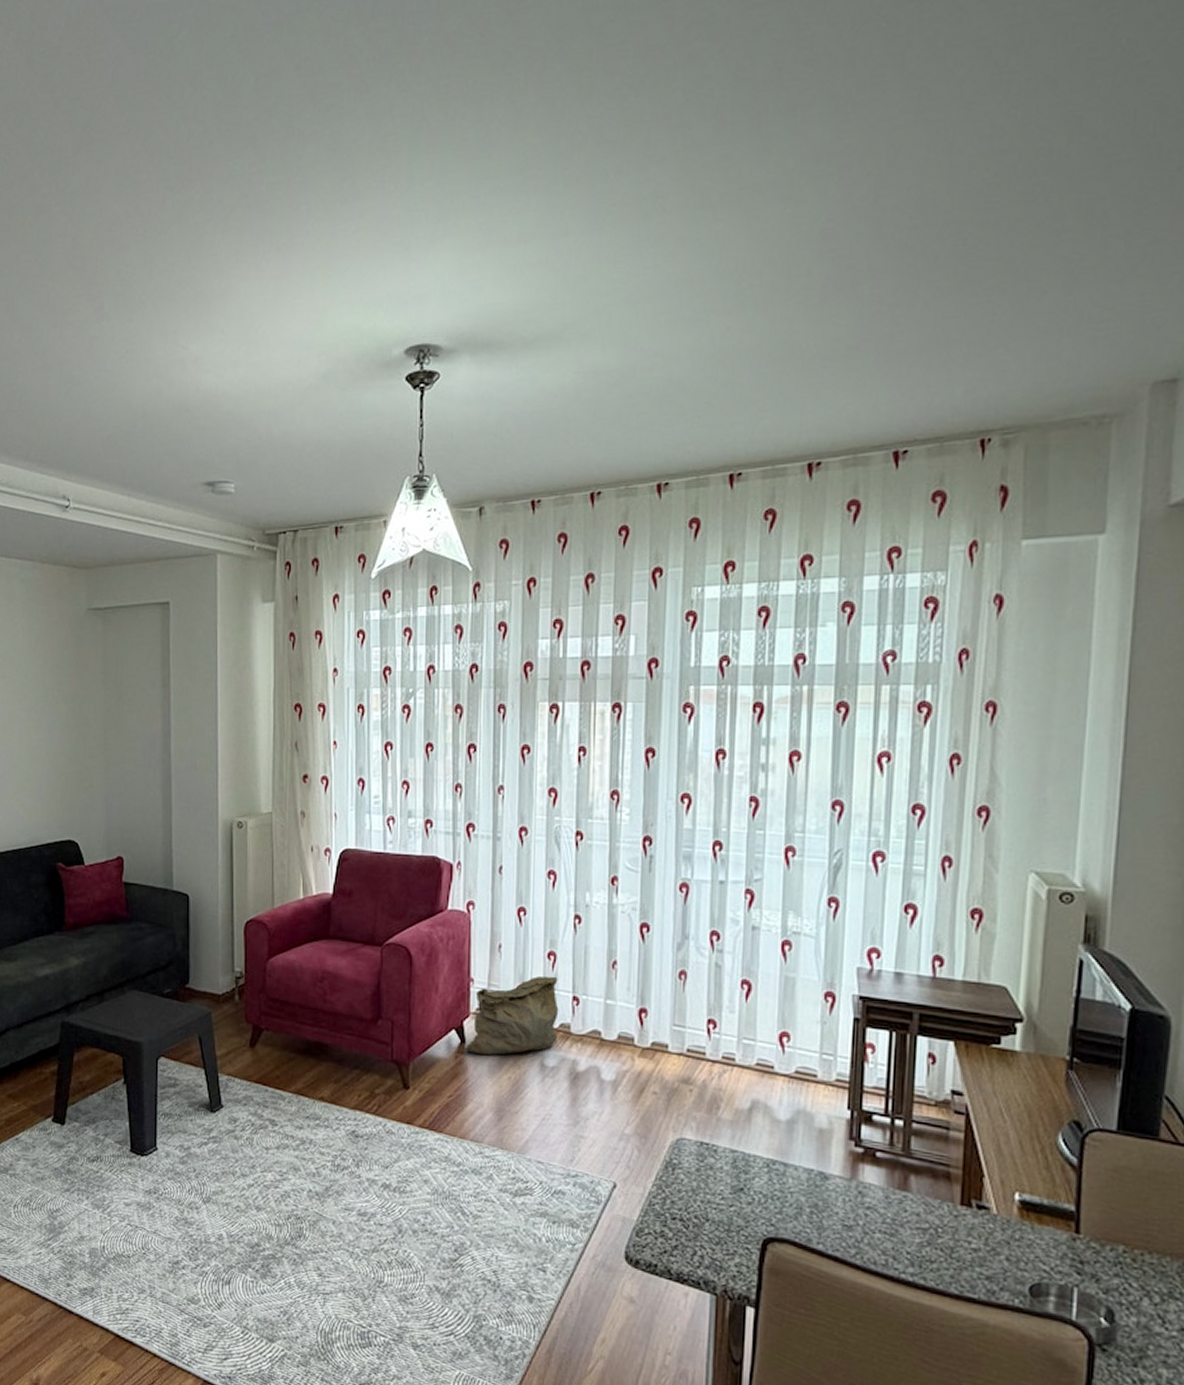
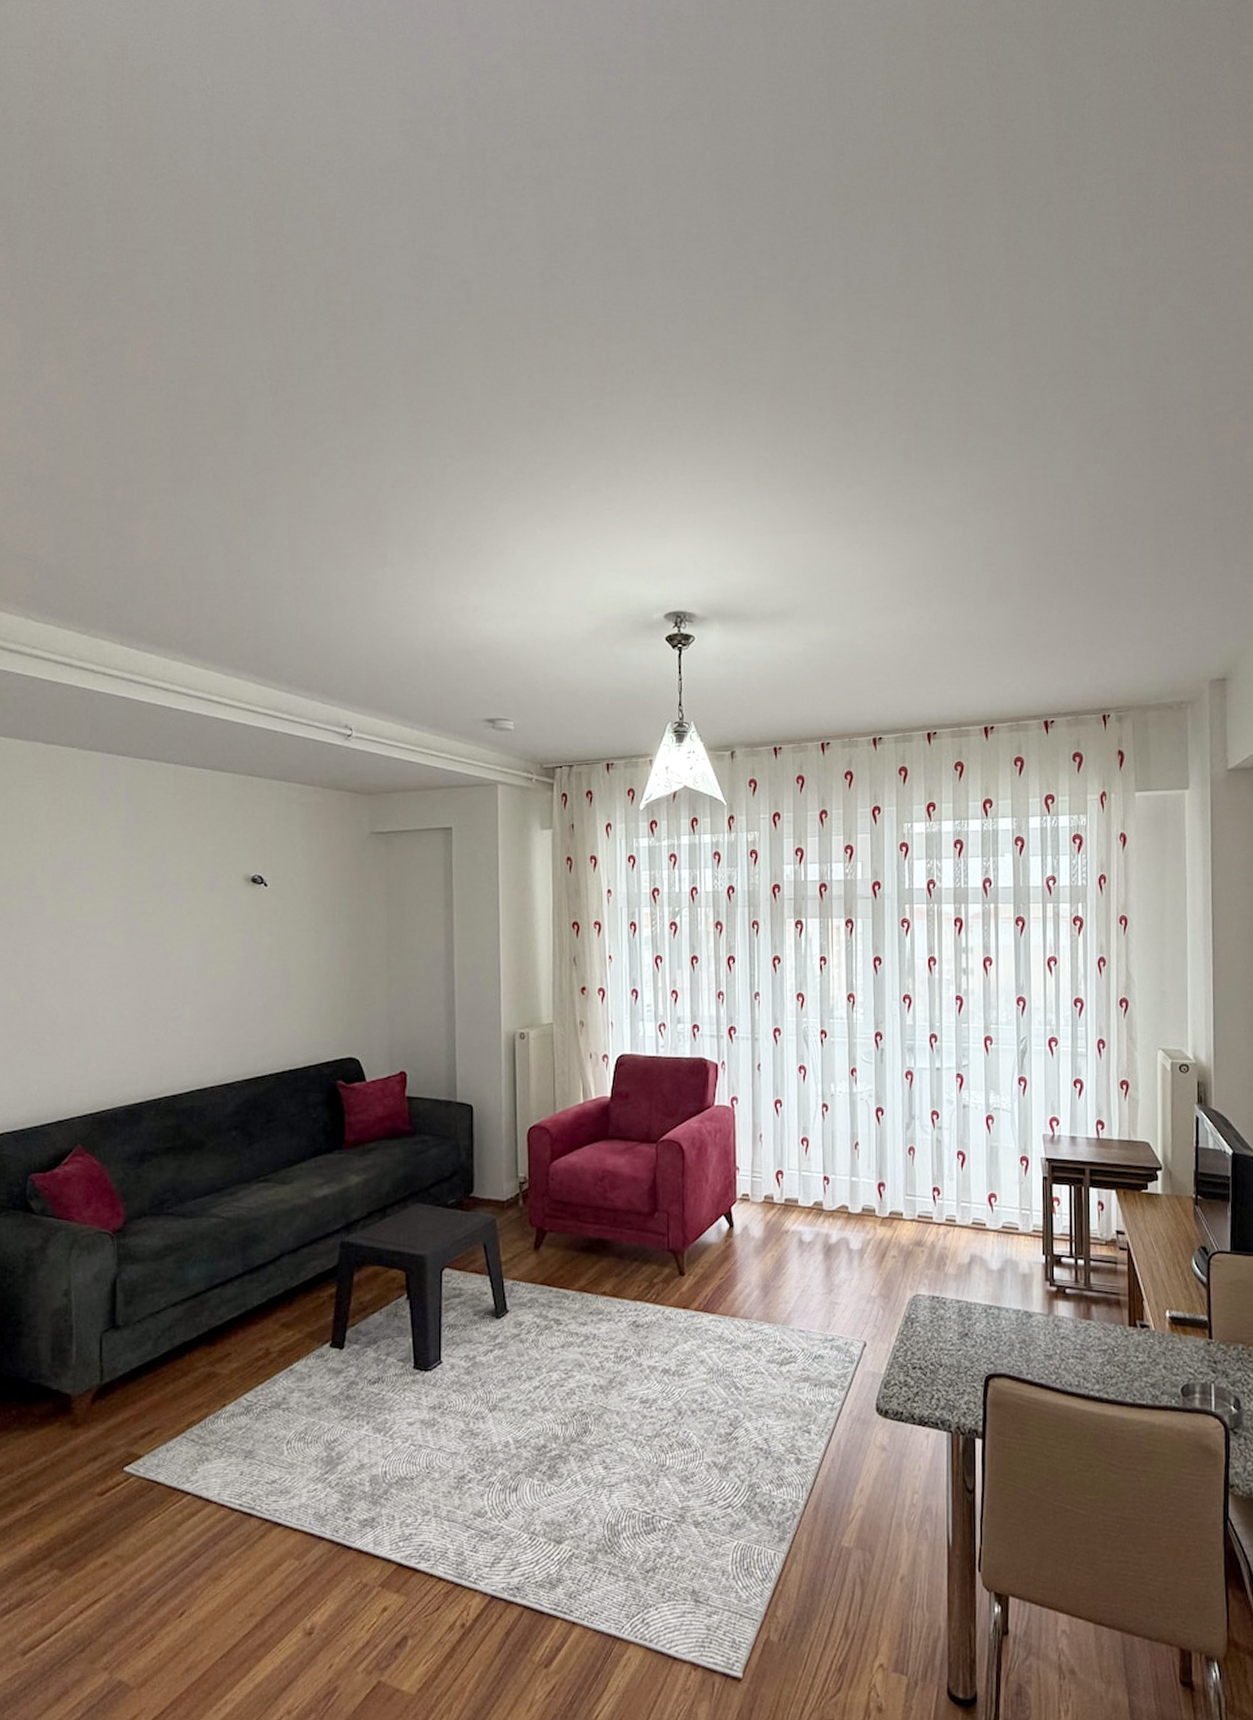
bag: present [462,976,559,1056] -> none [731,1160,813,1237]

